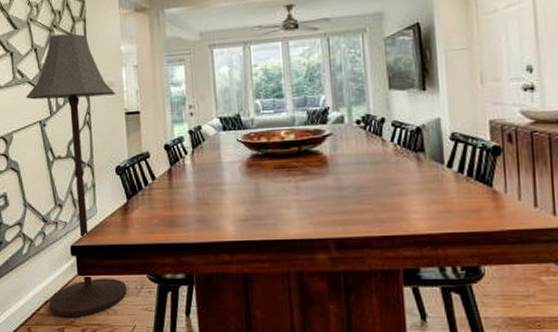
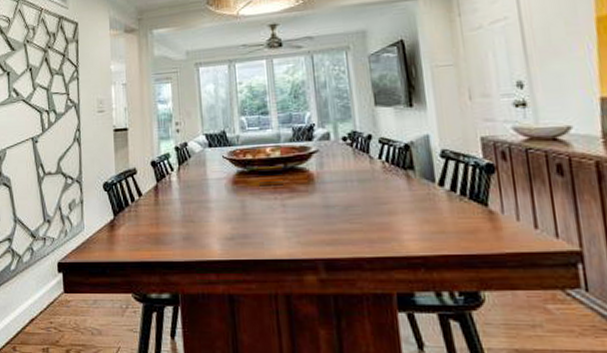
floor lamp: present [25,33,128,318] -> none [19,54,112,337]

